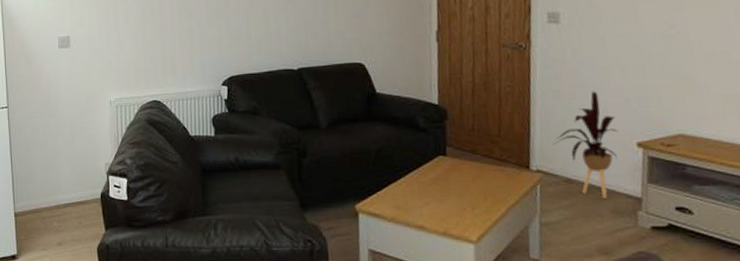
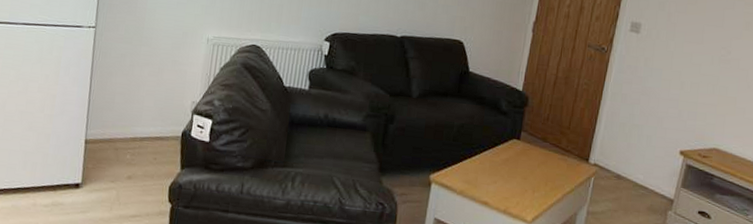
house plant: present [553,91,618,198] -> none [612,99,667,196]

